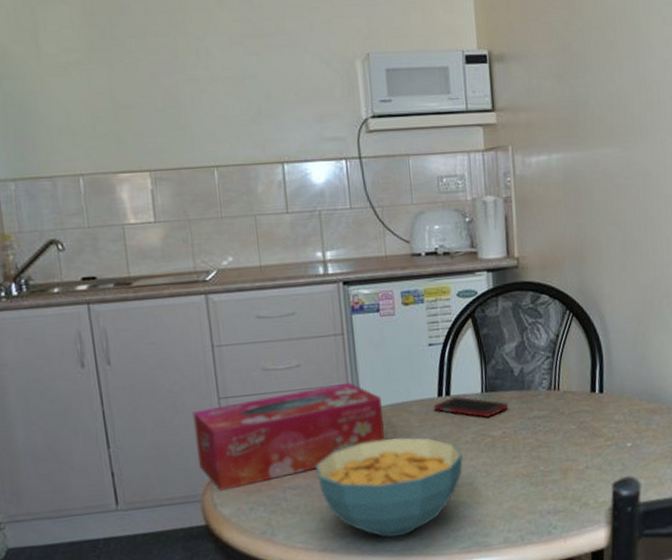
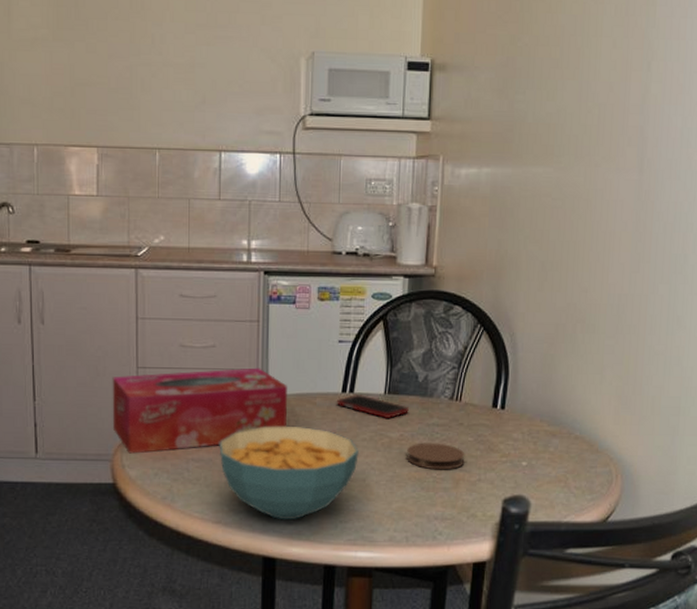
coaster: none [511,435,571,463] -> present [407,442,465,470]

